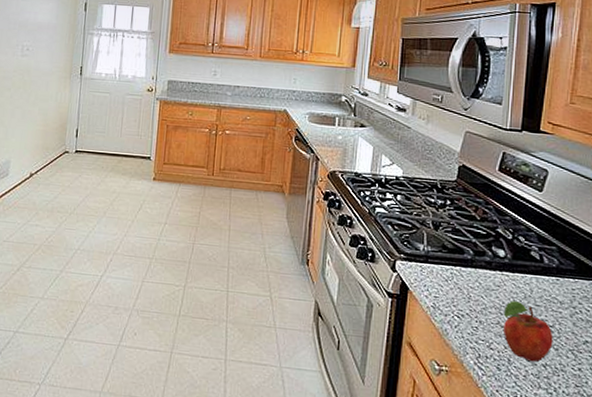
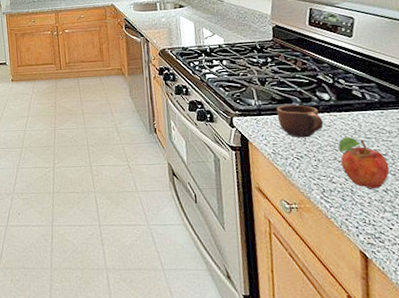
mug: none [445,255,493,296] -> present [276,104,324,138]

